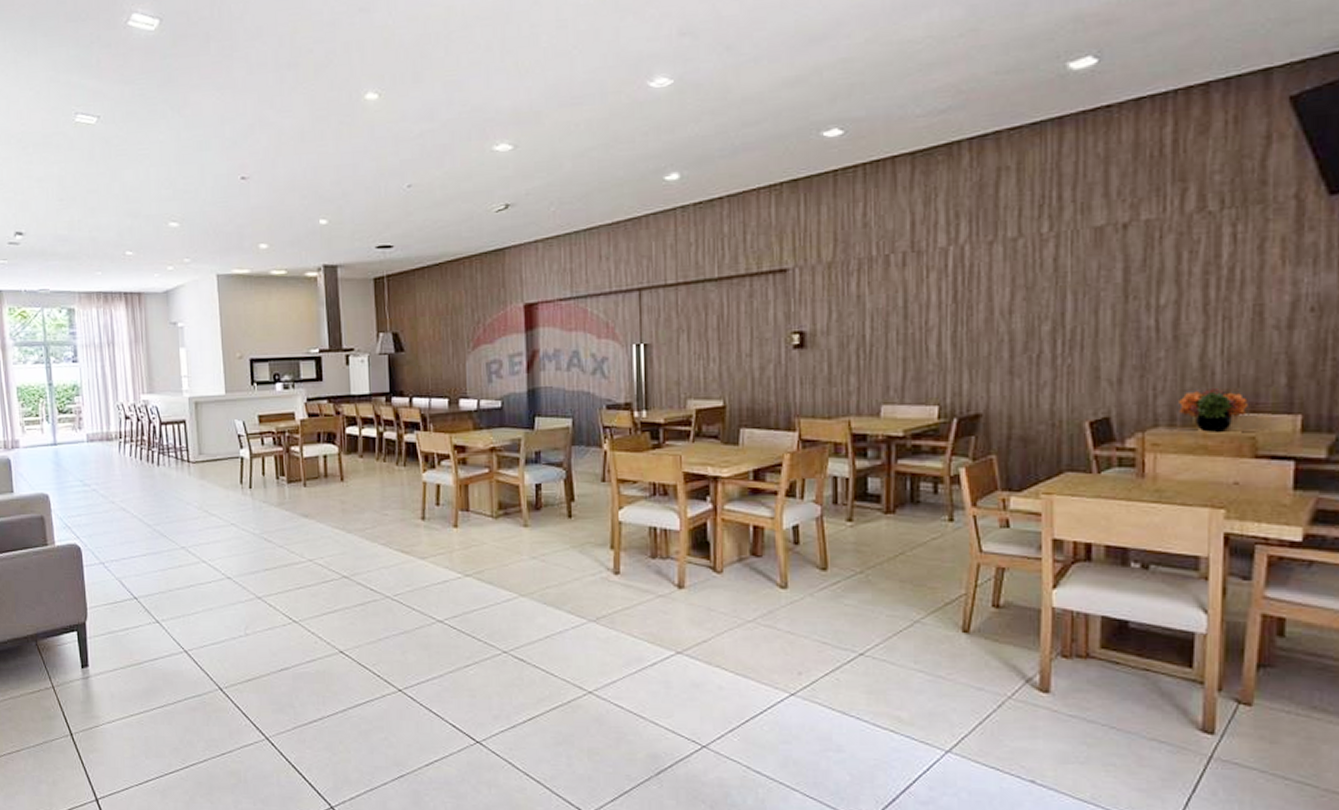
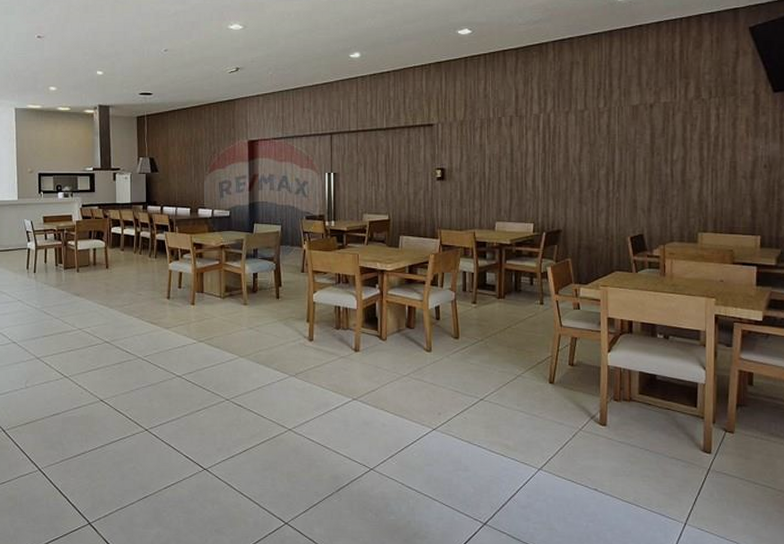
flower arrangement: present [1179,387,1248,434] -> none [686,216,728,247]

